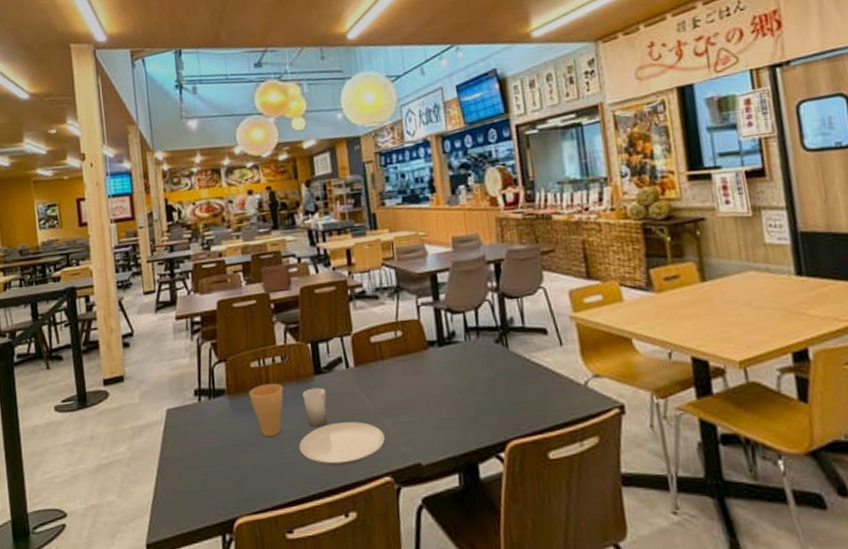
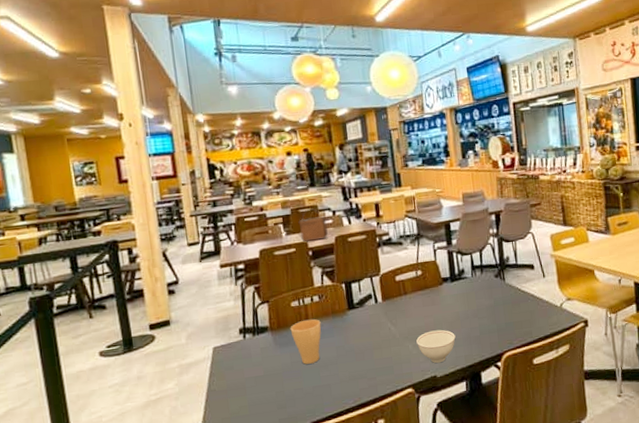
plate: present [299,421,385,466] -> none [335,346,408,384]
cup: present [302,387,328,427] -> none [338,320,360,353]
bowl: none [396,405,445,448] -> present [416,329,456,364]

